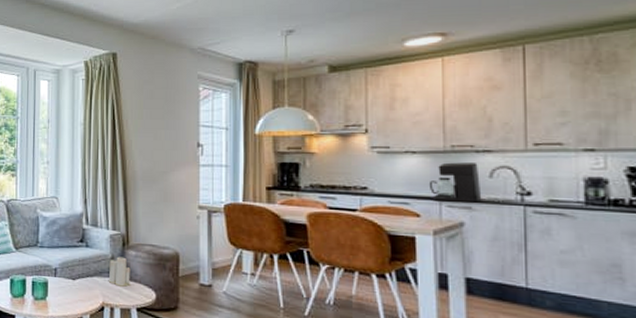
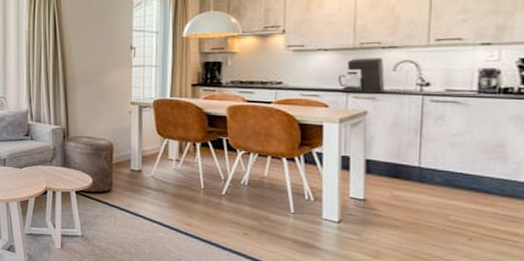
candle: present [108,255,131,287] -> none [50,147,70,173]

